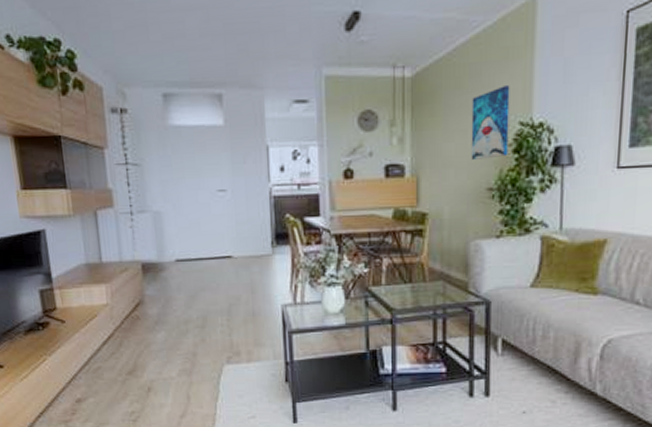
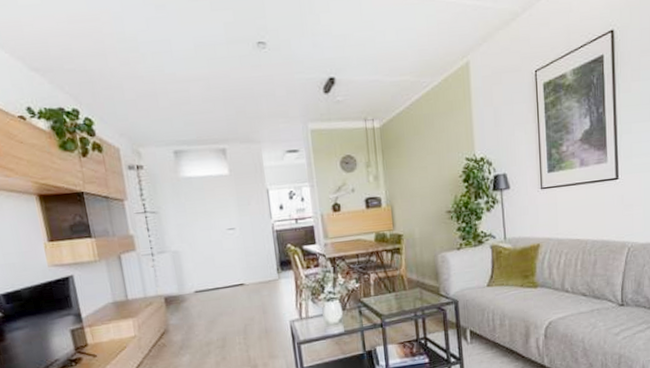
wall art: present [471,85,510,160] -> none [428,130,460,190]

